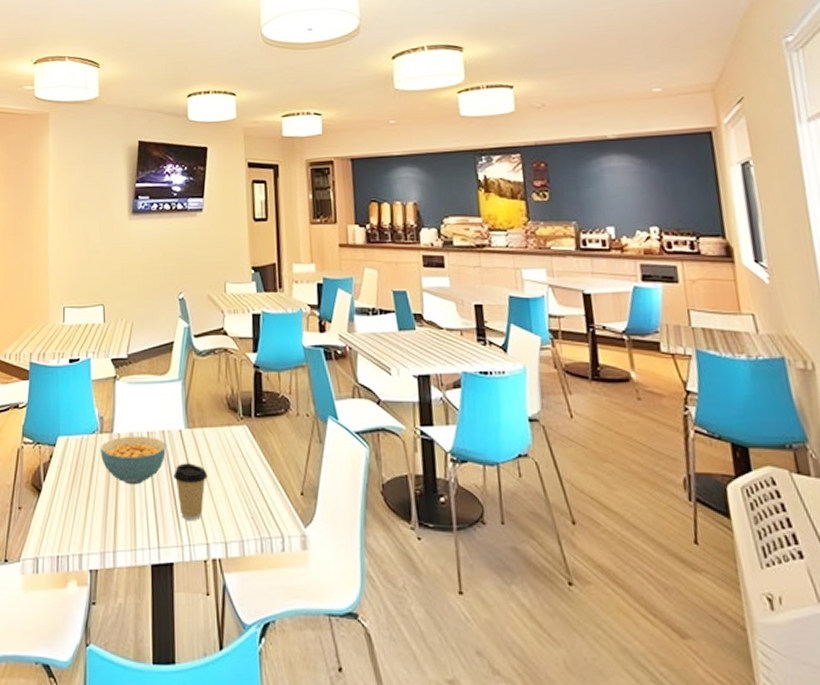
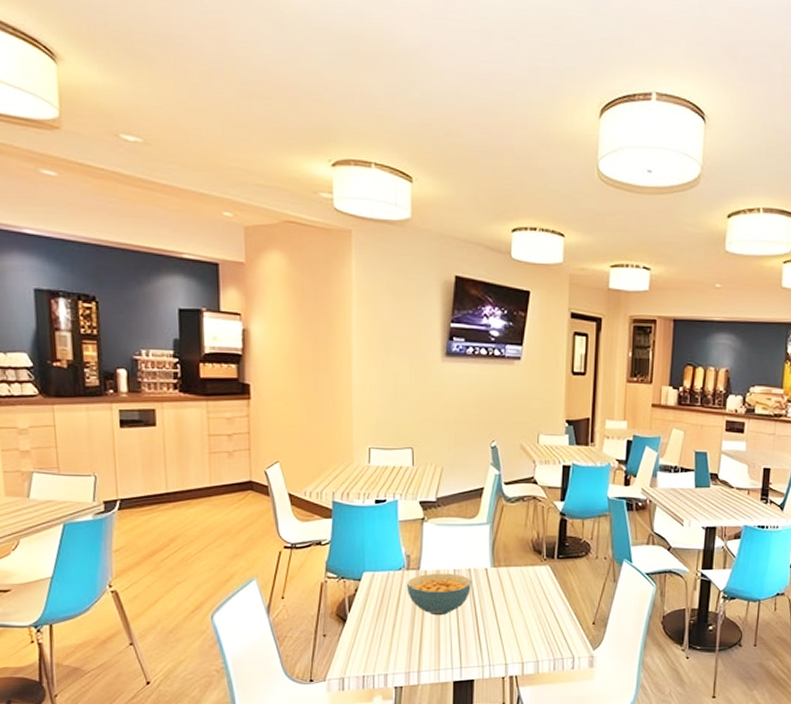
coffee cup: present [173,463,208,520] -> none [478,597,510,645]

